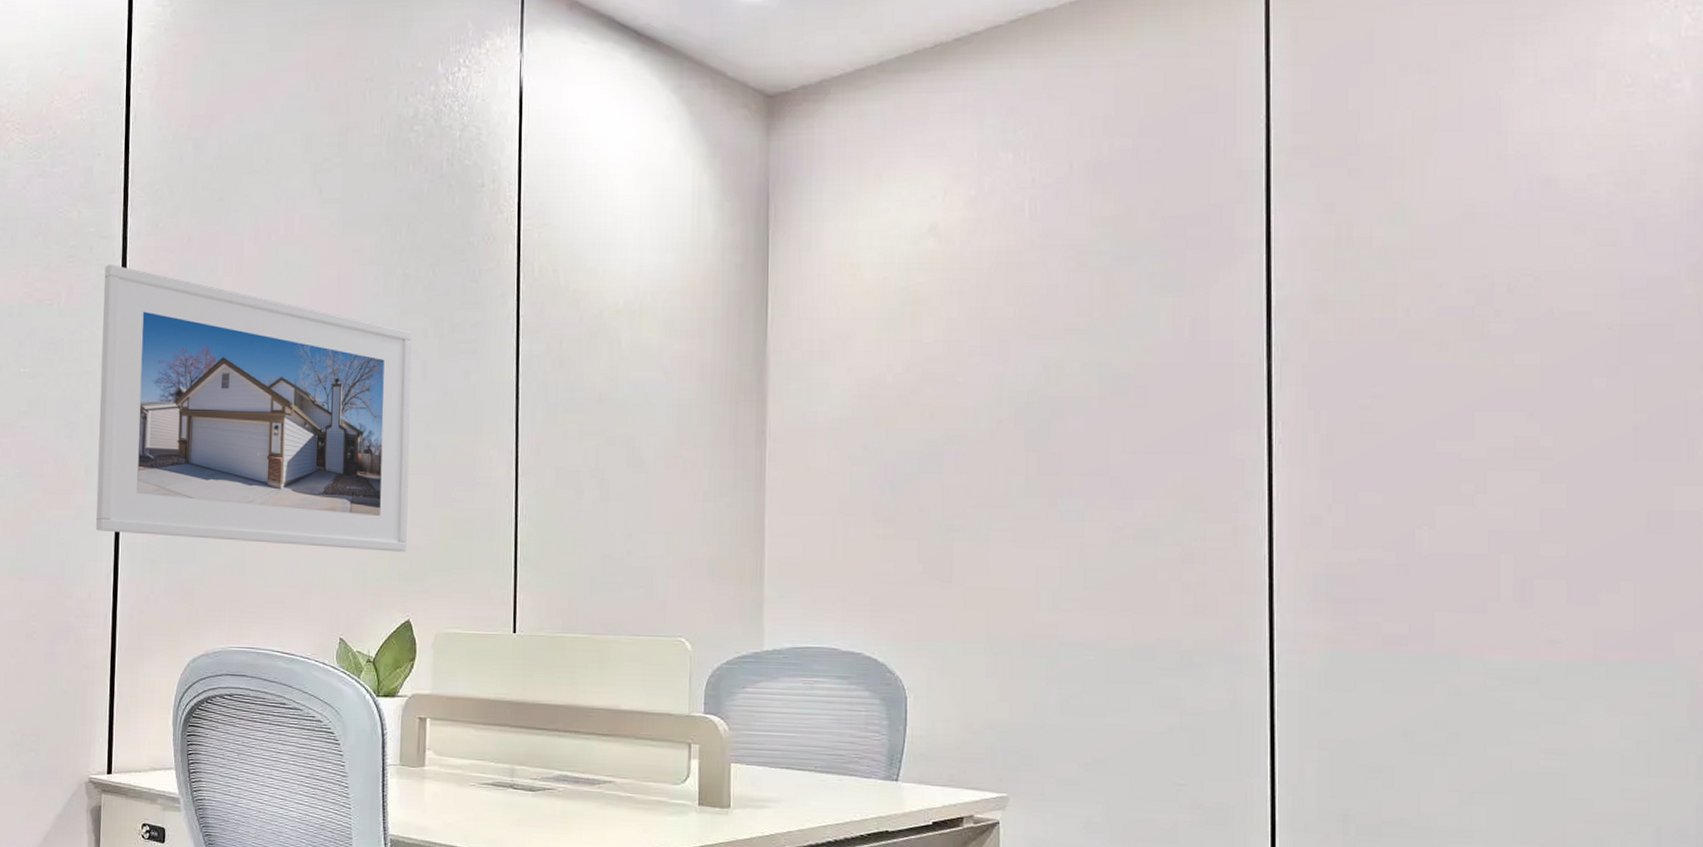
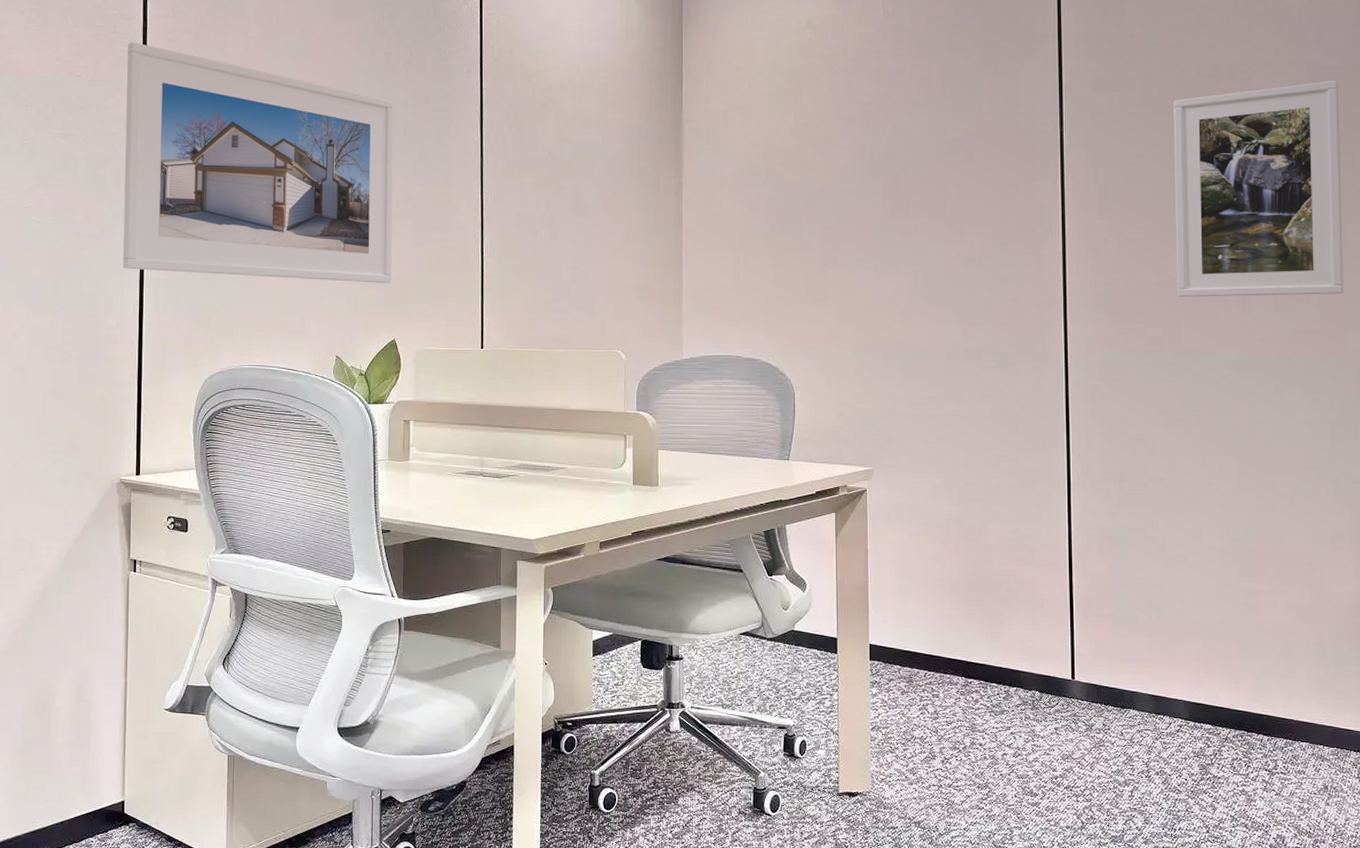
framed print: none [1426,295,1669,584] -> present [1173,81,1343,298]

